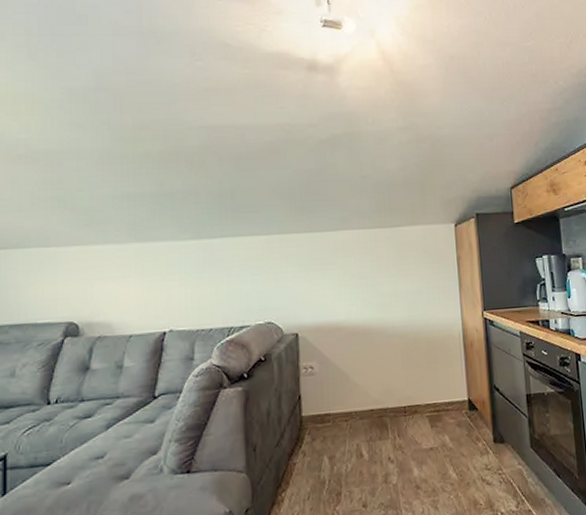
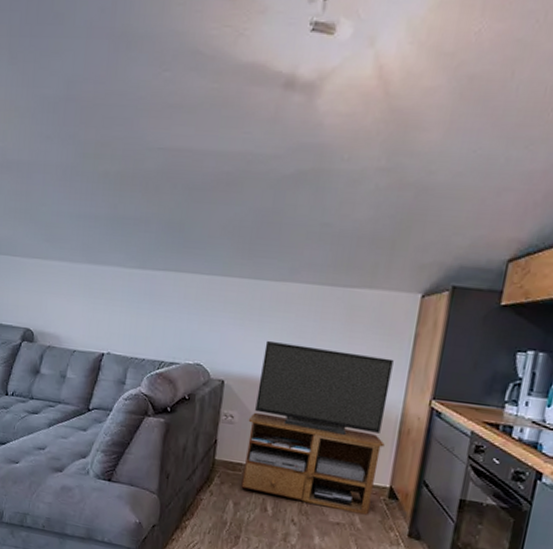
tv stand: none [328,282,456,439] -> present [241,340,394,515]

